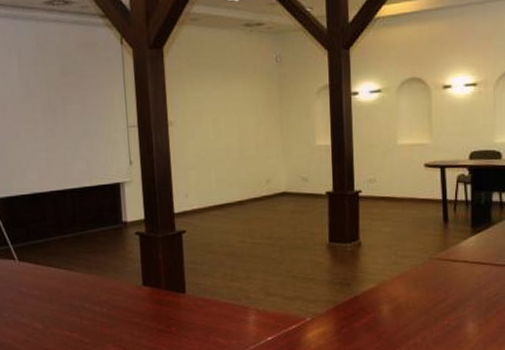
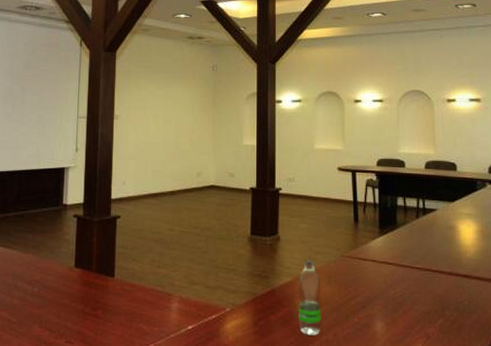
bottle: none [382,265,409,340] -> present [298,260,321,335]

